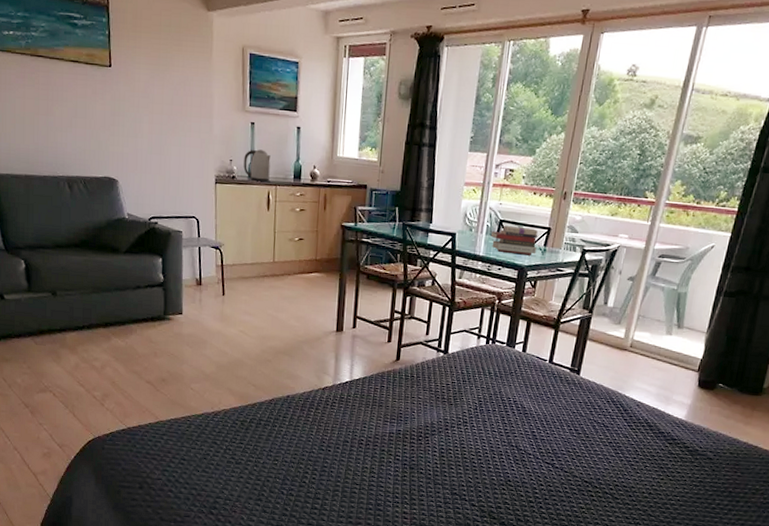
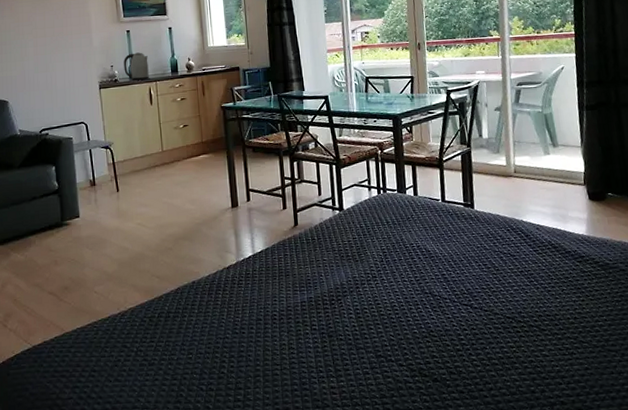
books: present [490,225,538,256] -> none [360,79,405,106]

